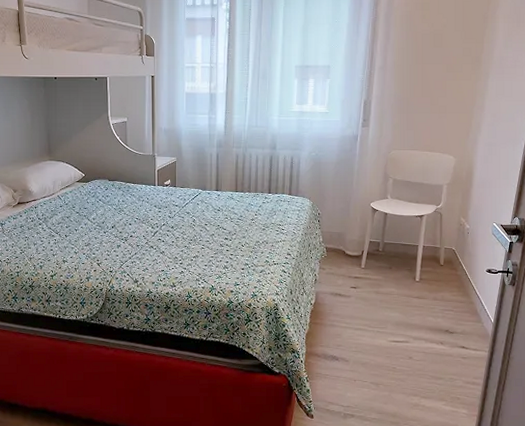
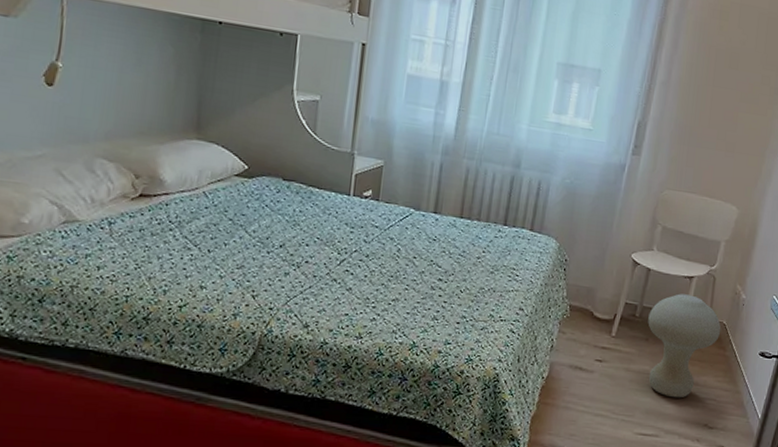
stool: none [390,230,451,311] -> present [648,293,721,398]

